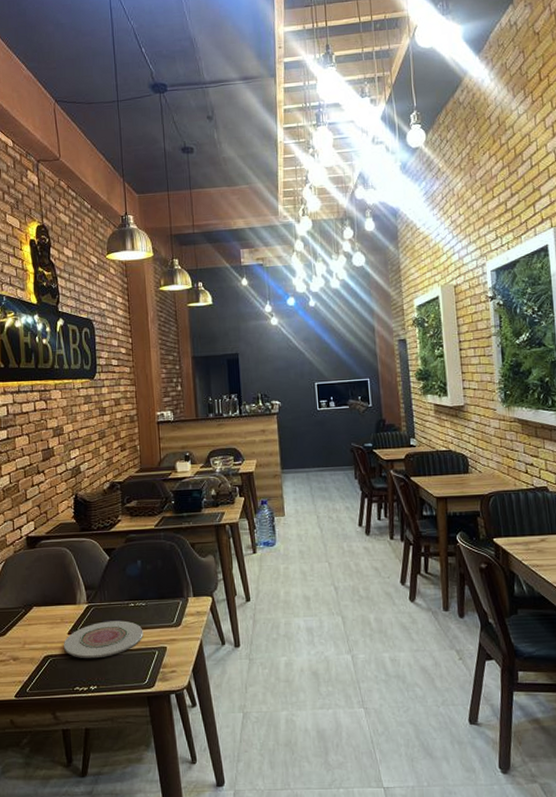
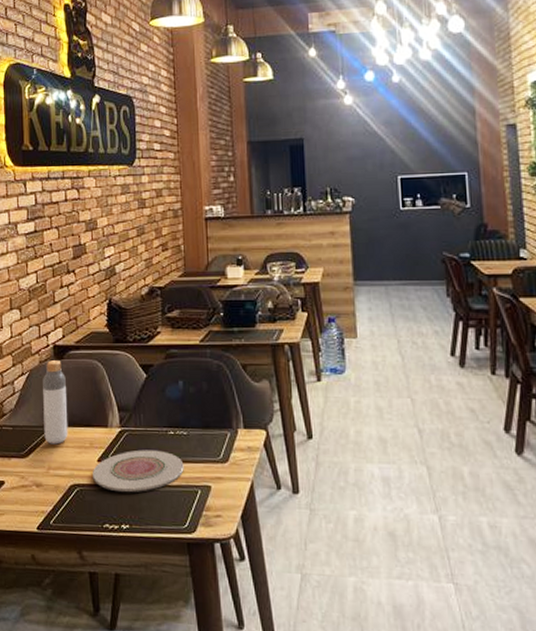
bottle: none [17,550,41,623] -> present [43,360,68,445]

